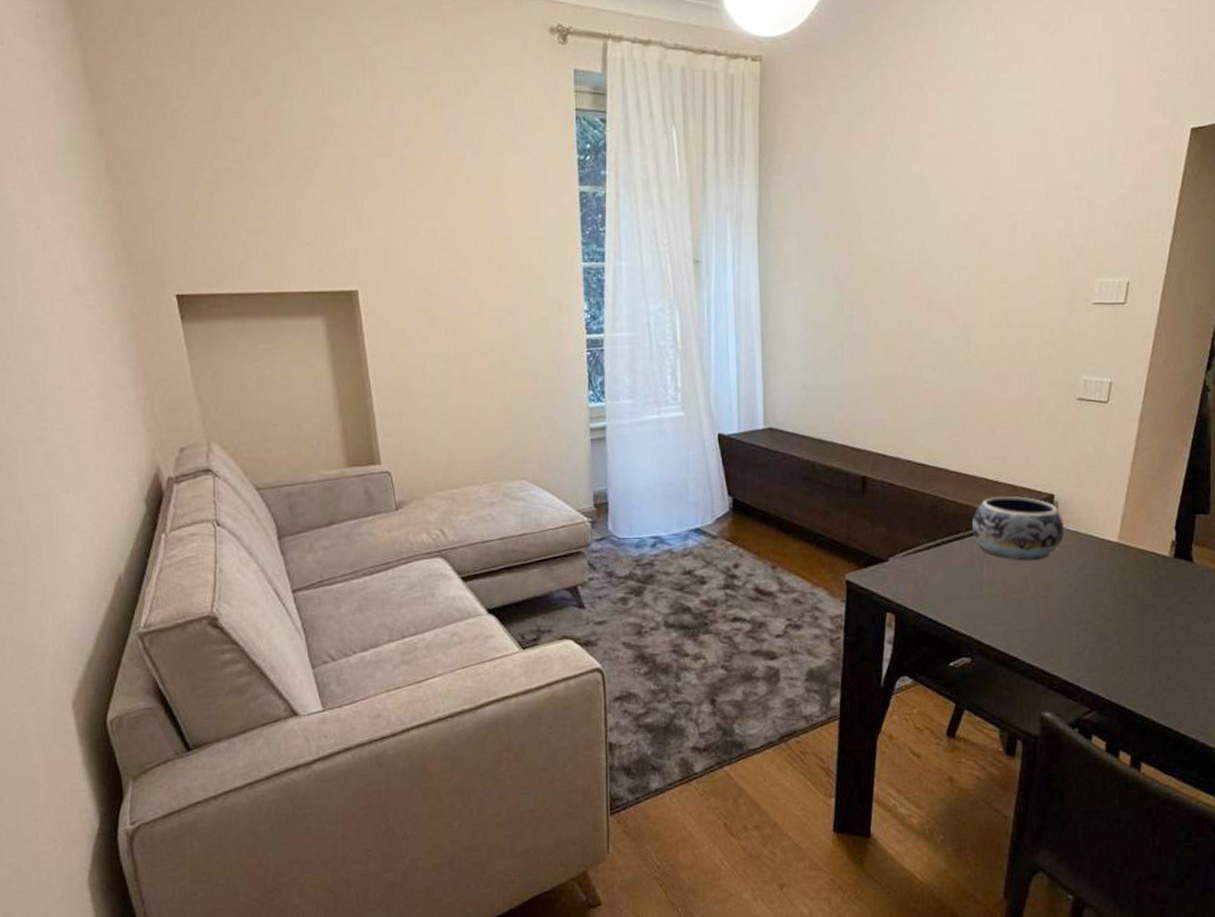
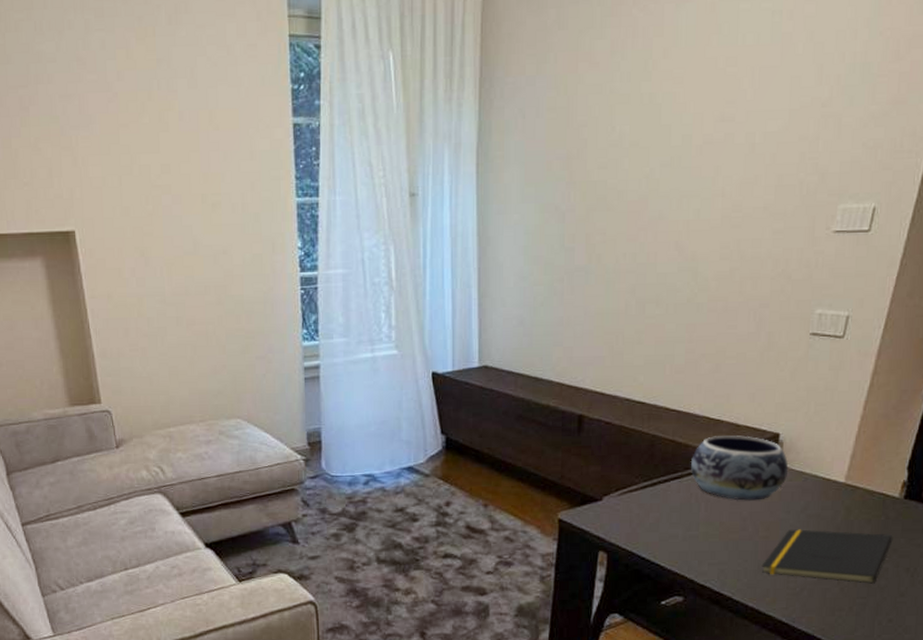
notepad: none [1044,588,1166,642] -> present [761,529,893,584]

